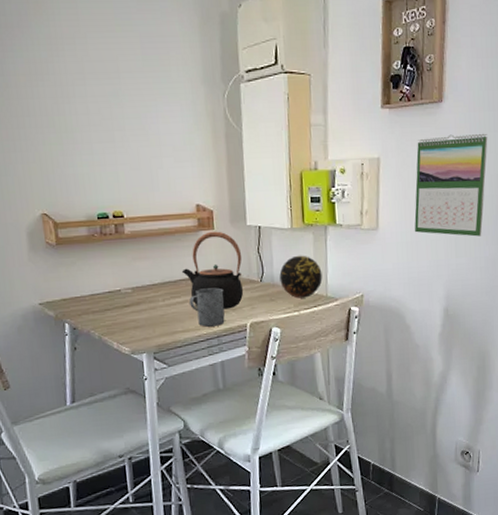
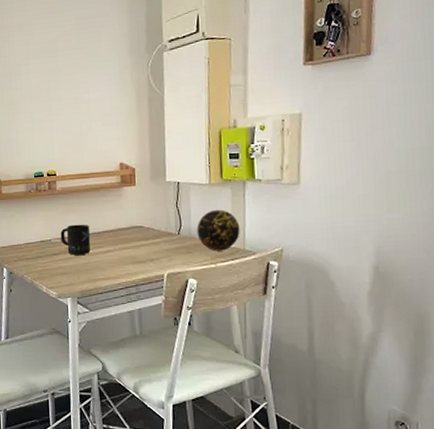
mug: none [131,272,167,306] -> present [60,224,90,255]
teapot: present [181,231,244,310] -> none [105,187,162,260]
mug: present [189,287,225,327] -> none [111,239,143,276]
calendar: present [414,133,488,237] -> none [339,83,425,191]

